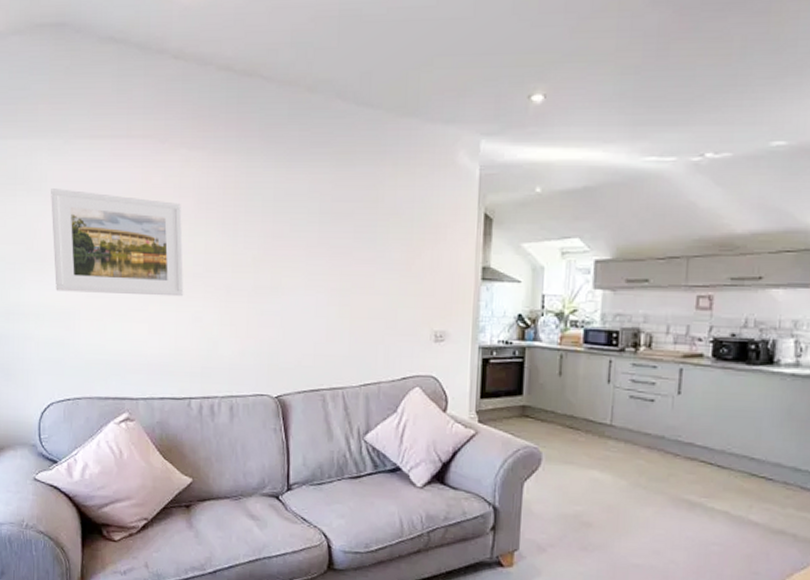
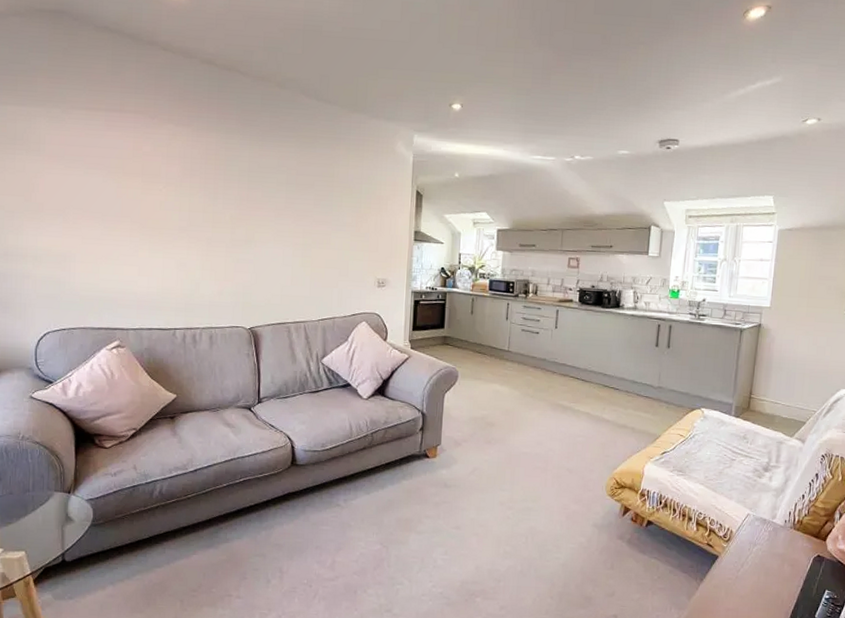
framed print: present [51,188,184,297] -> none [48,150,170,246]

